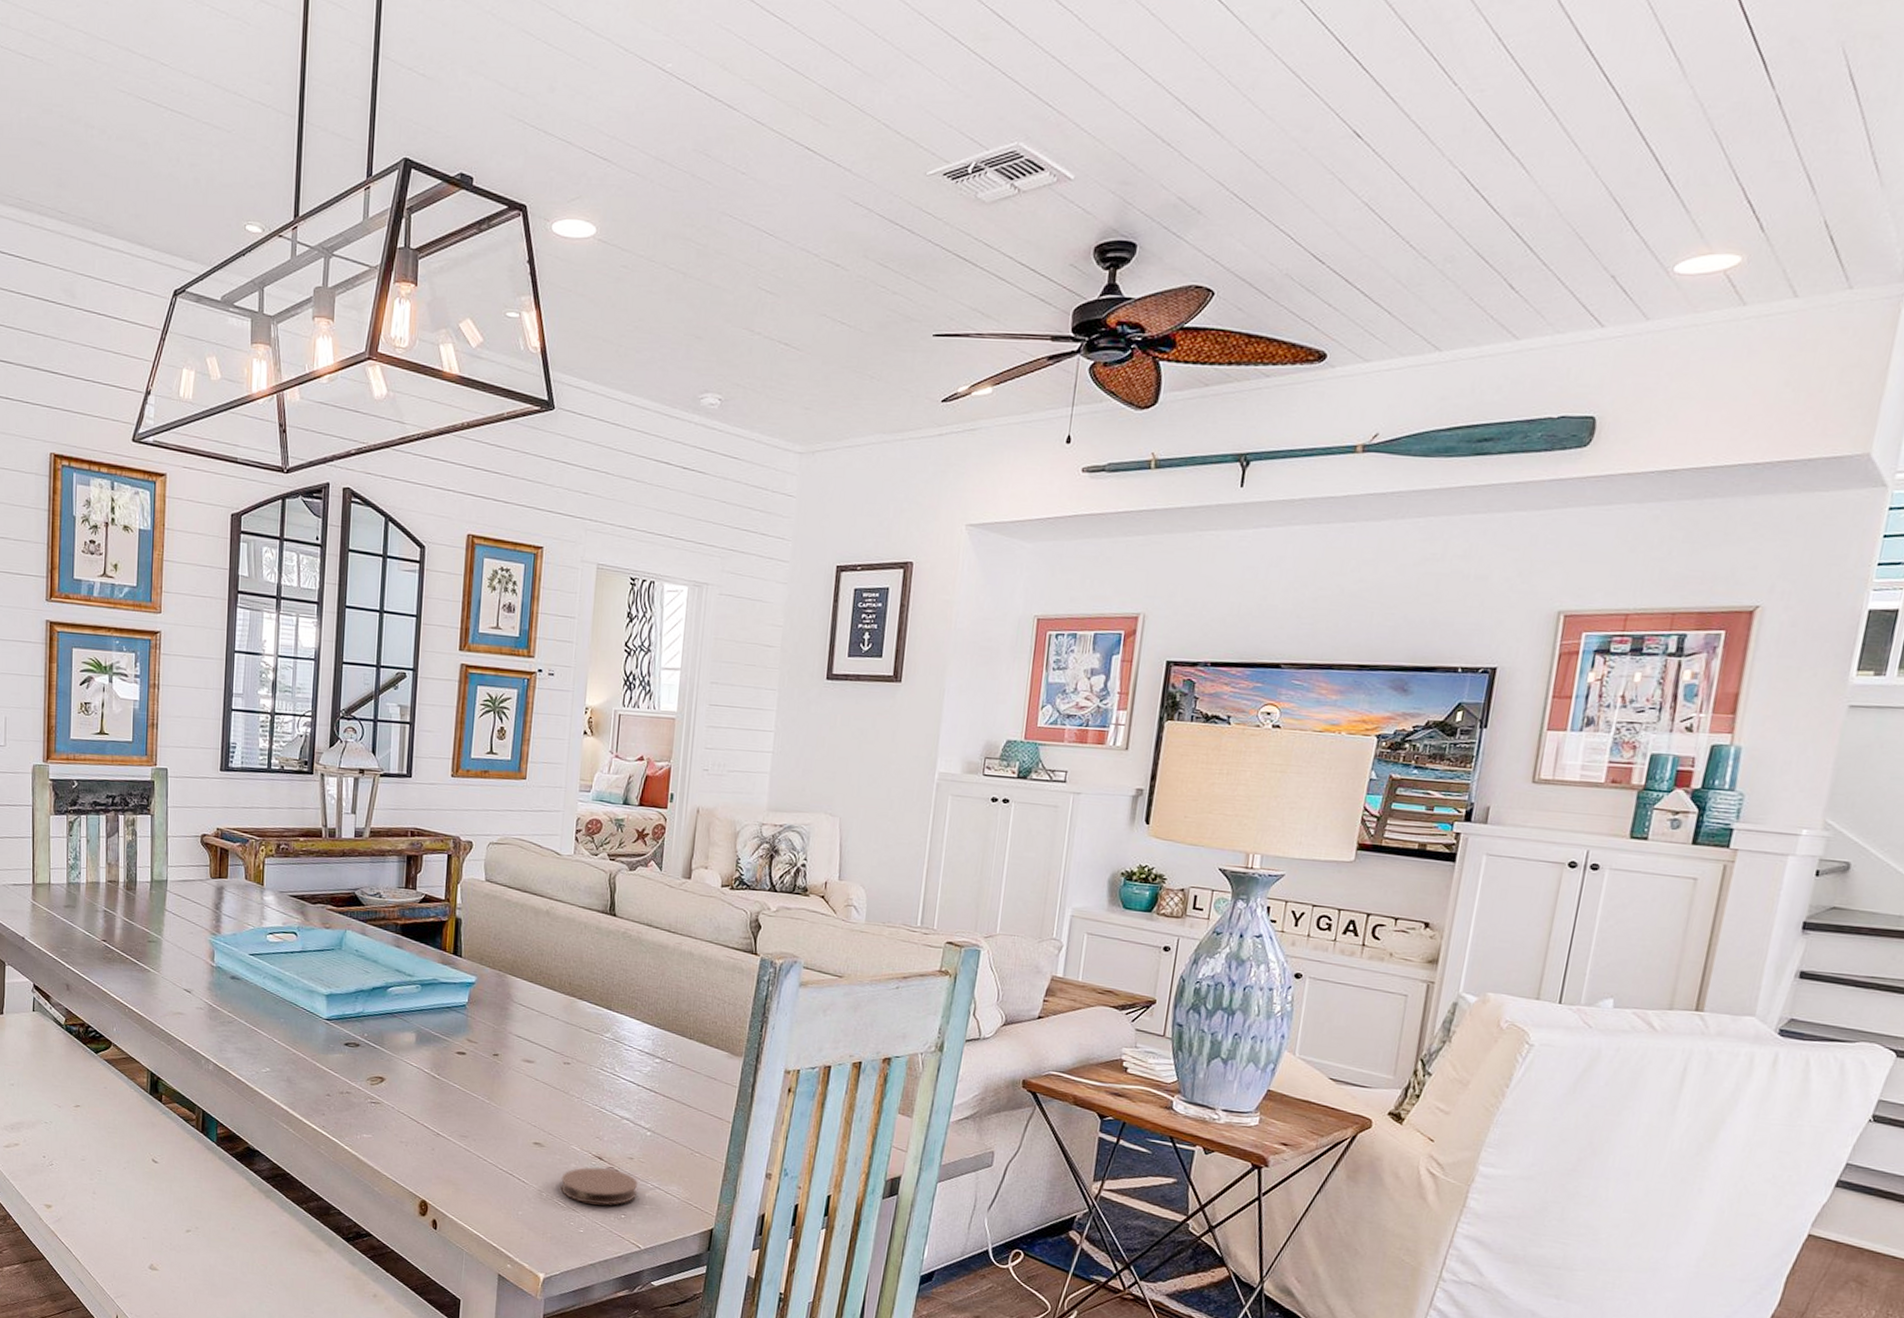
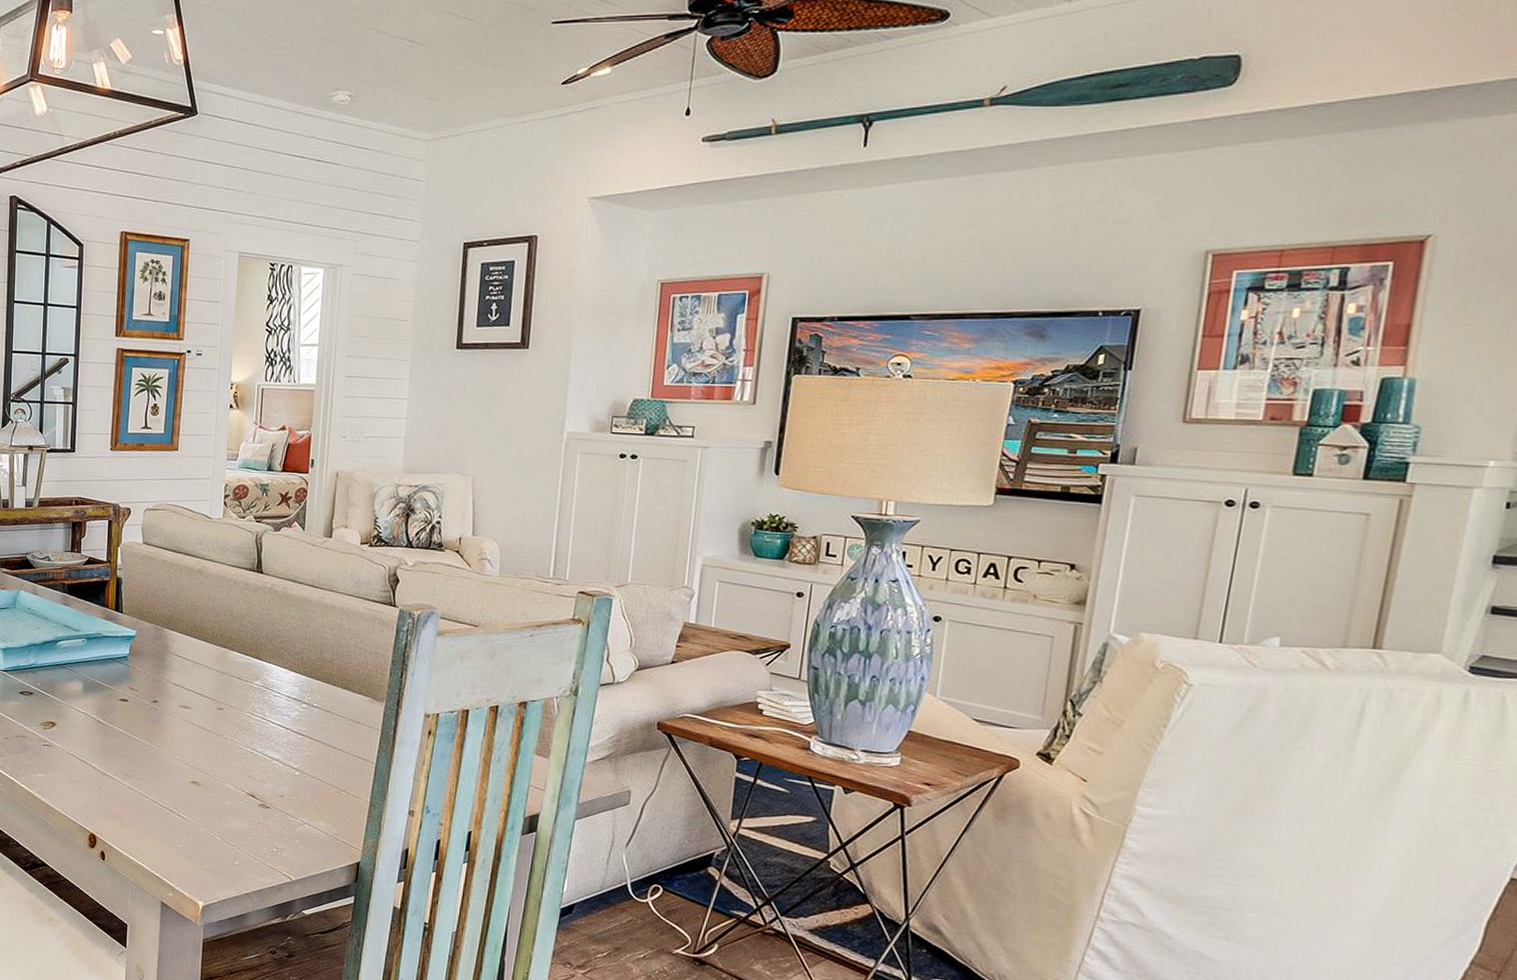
coaster: present [560,1166,638,1205] -> none [216,803,288,839]

